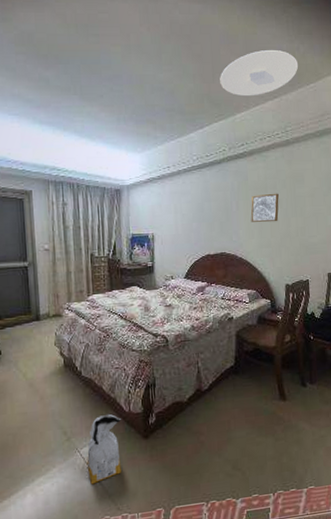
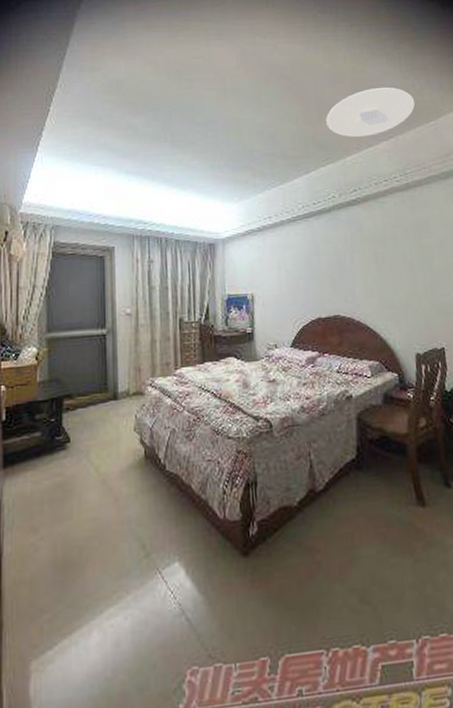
bag: present [86,414,122,485] -> none [169,521,215,620]
wall art: present [250,193,279,223] -> none [368,244,402,279]

